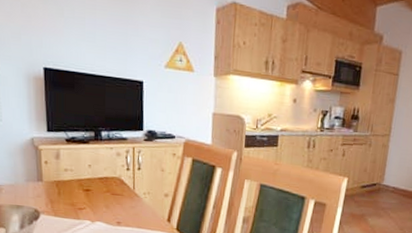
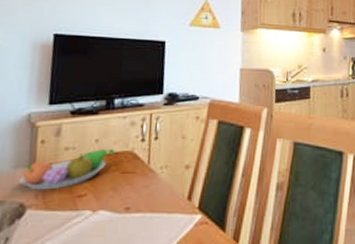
fruit bowl: none [32,173,105,201] -> present [19,149,115,190]

